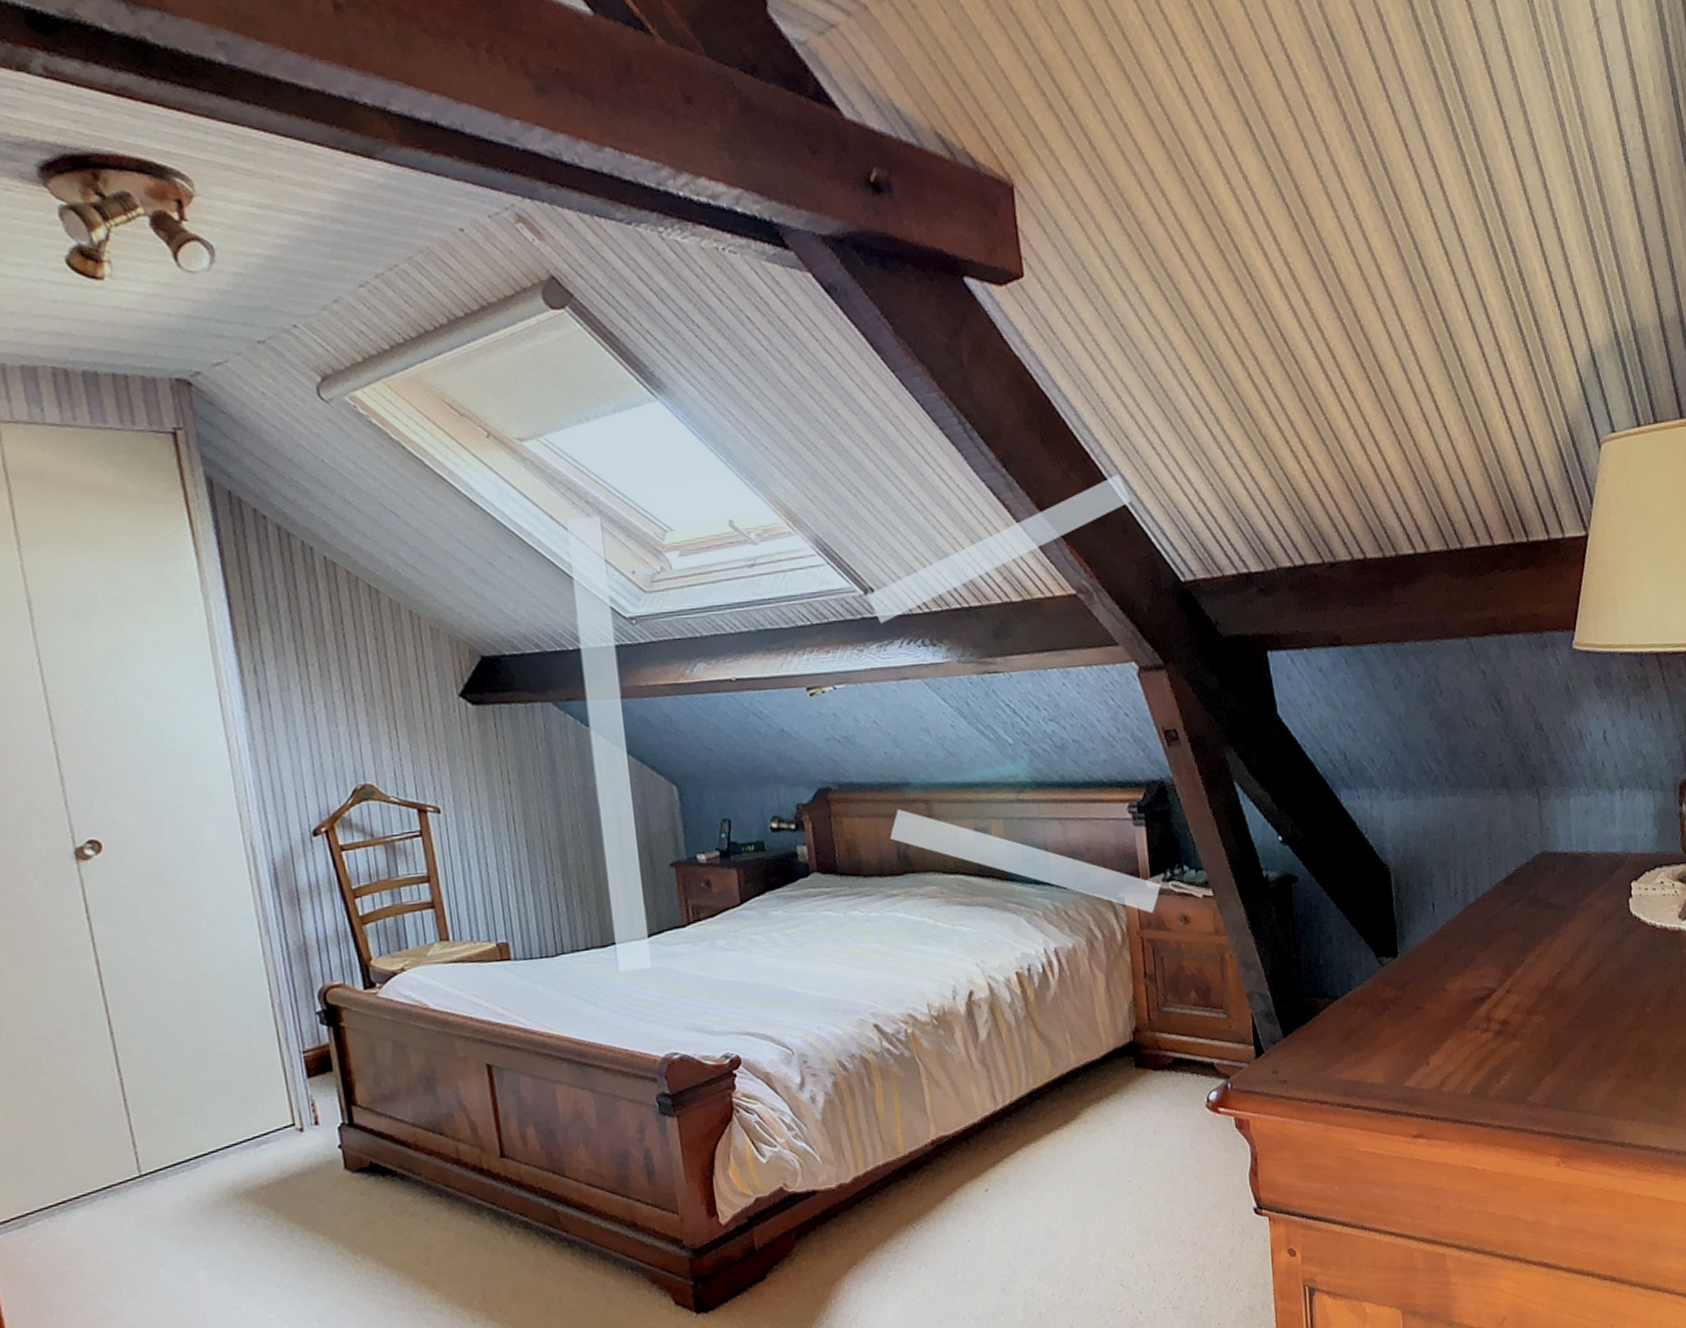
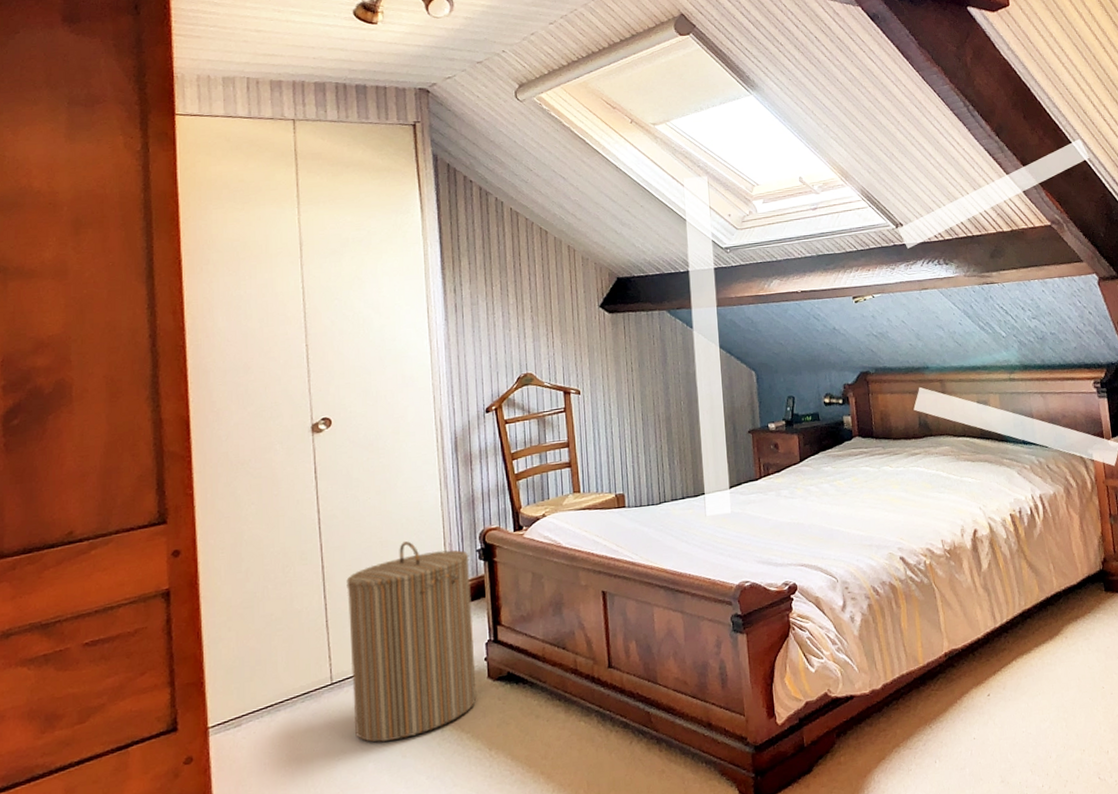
laundry hamper: none [145,1001,334,1246] -> present [346,541,478,743]

